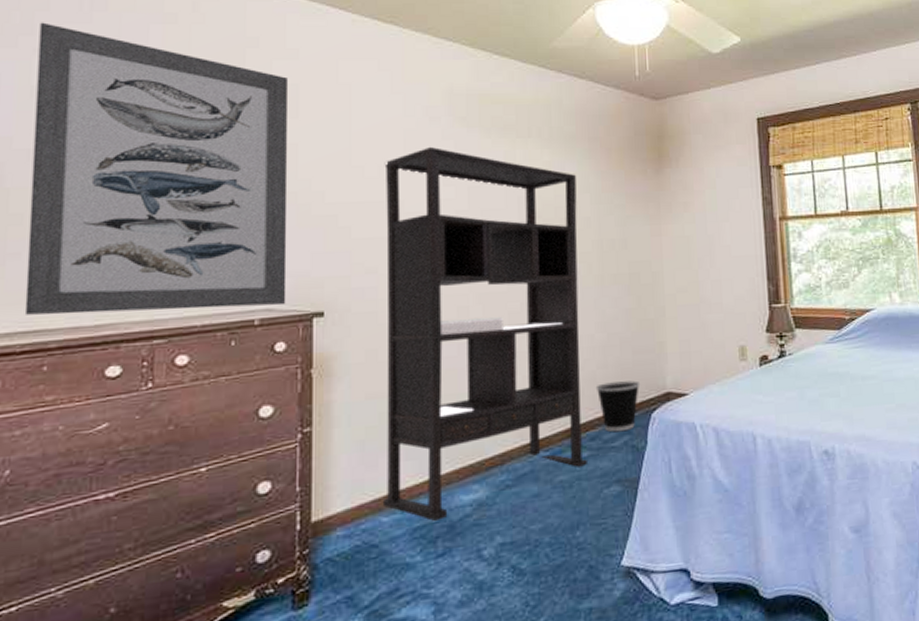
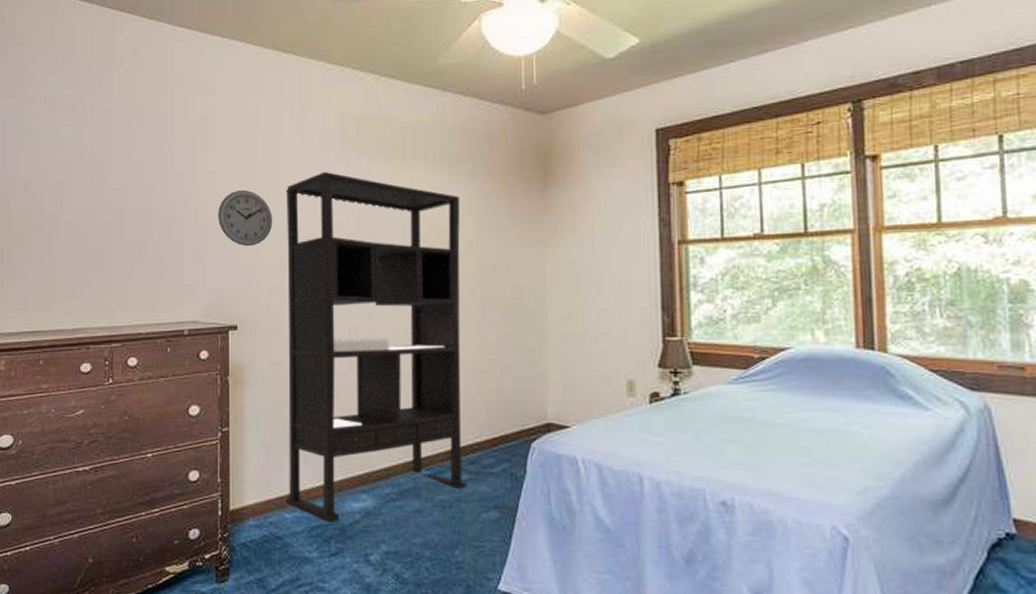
wall art: present [24,22,288,315] -> none [27,75,208,319]
wall clock: none [301,163,370,225] -> present [218,189,273,247]
wastebasket: present [595,380,641,432] -> none [475,408,521,457]

